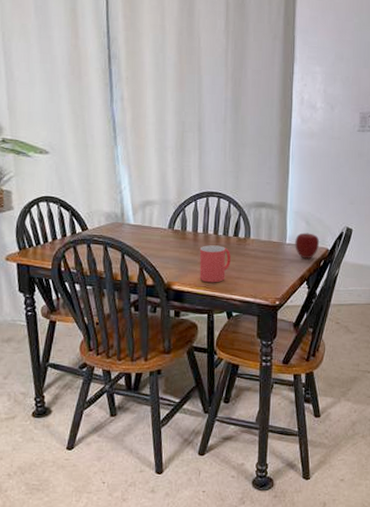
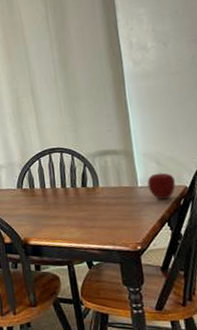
mug: present [199,245,231,283] -> none [50,198,83,235]

